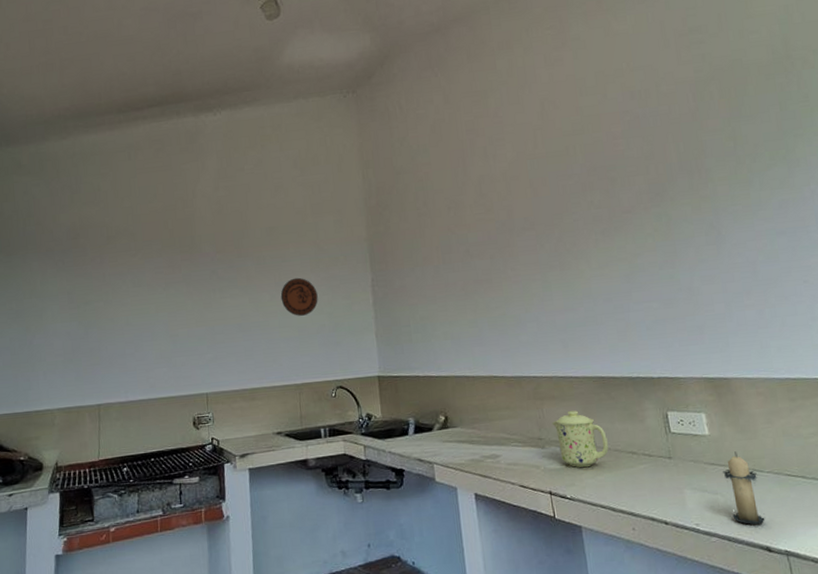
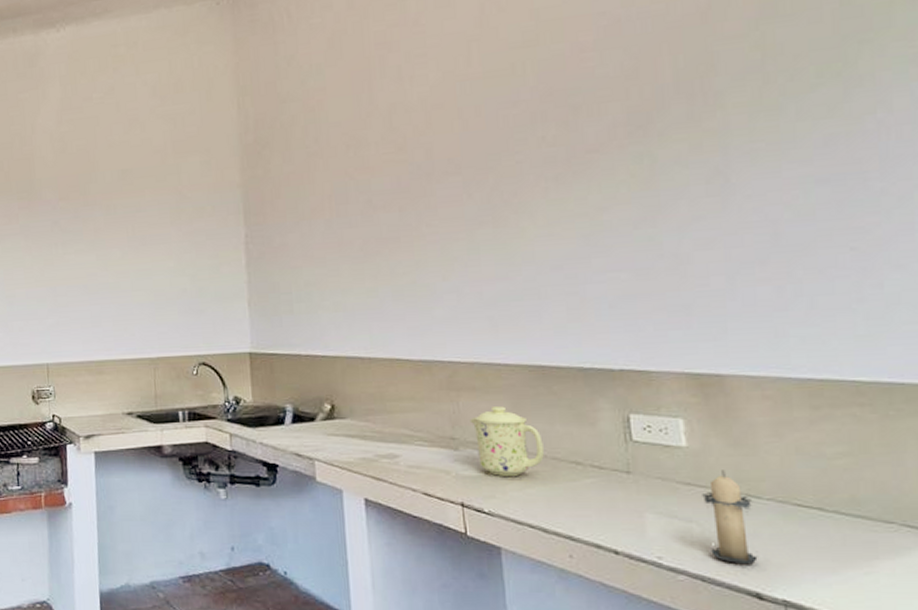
decorative plate: present [280,277,318,316] -> none [134,231,179,278]

